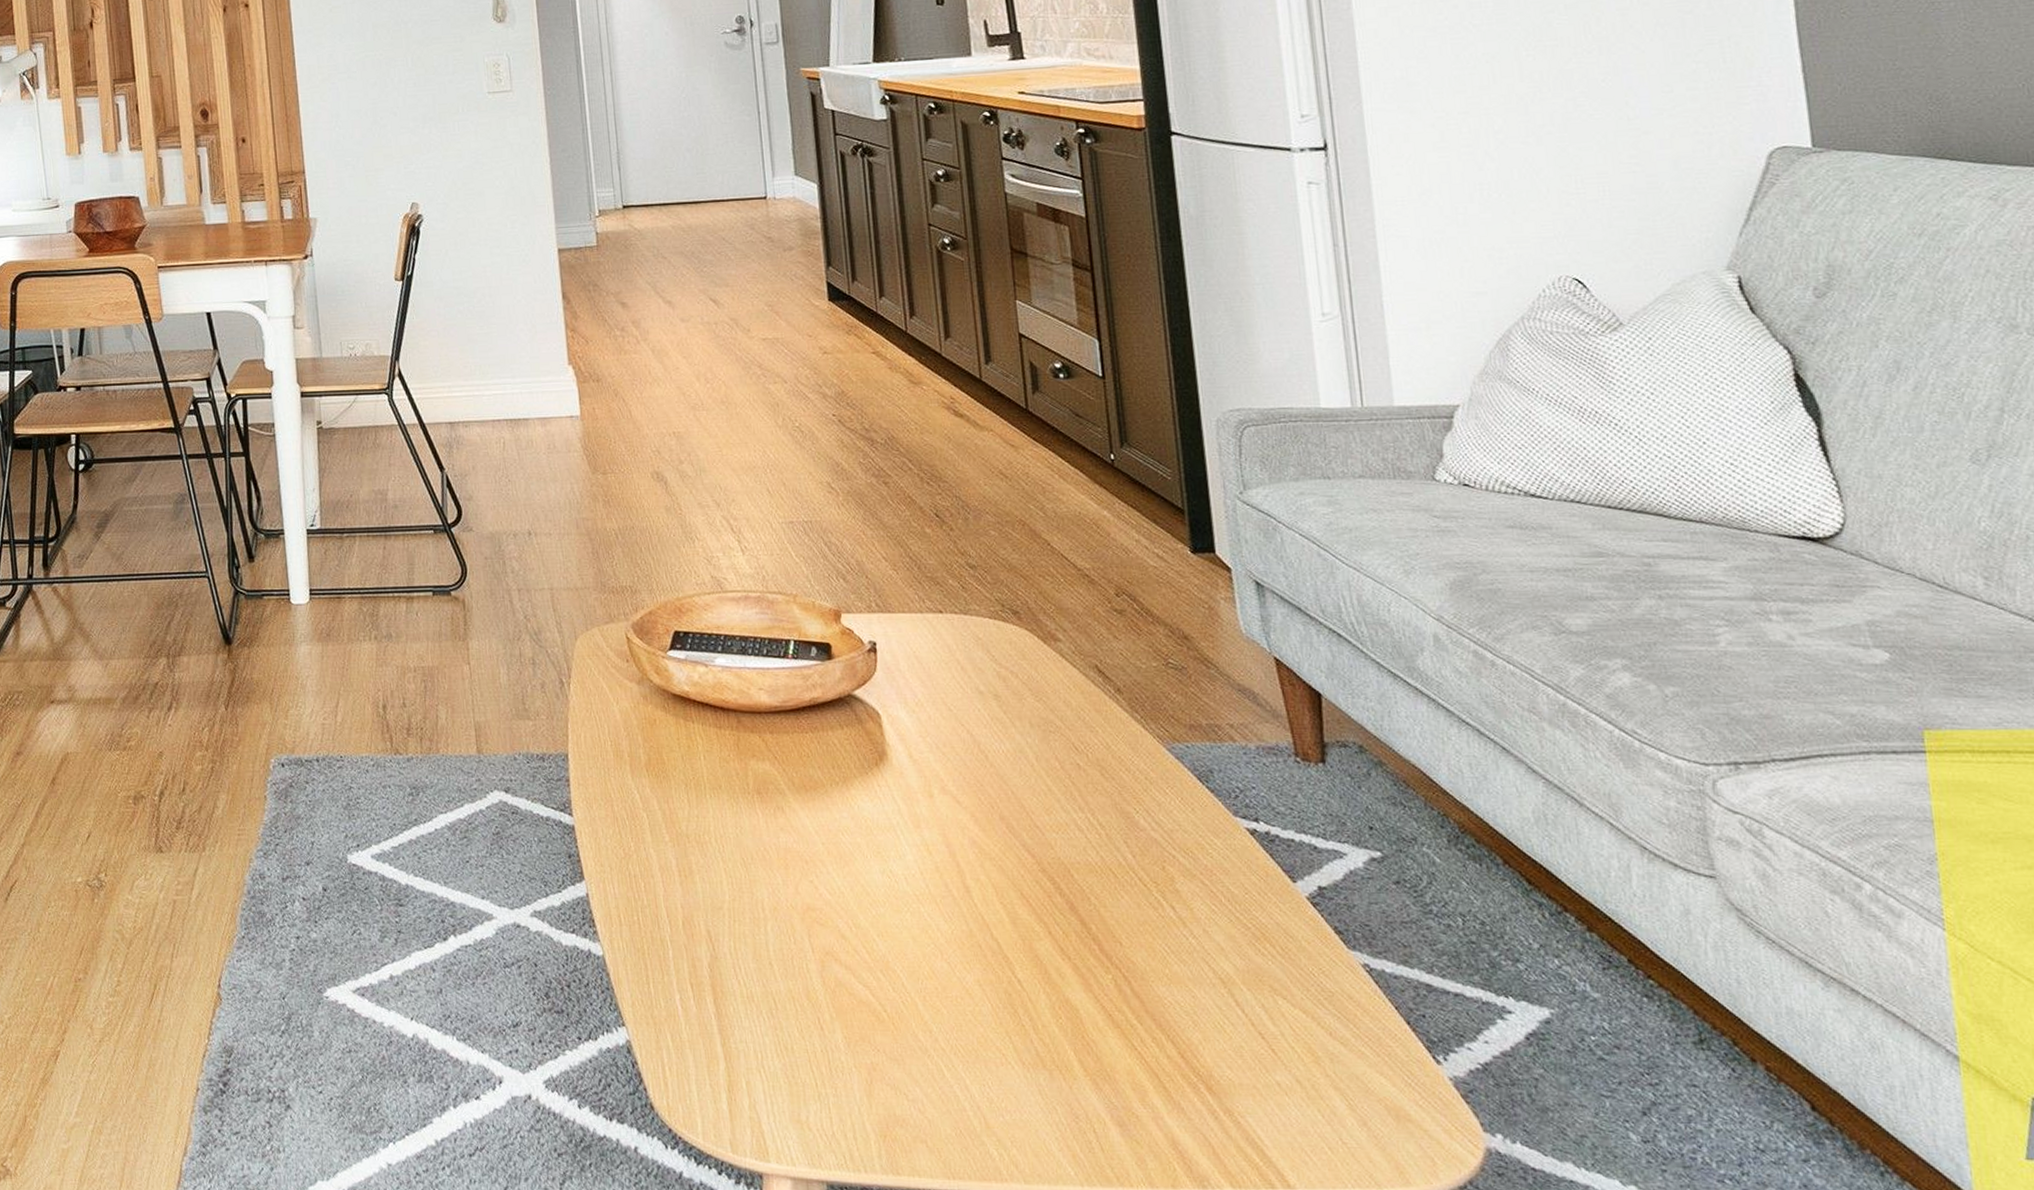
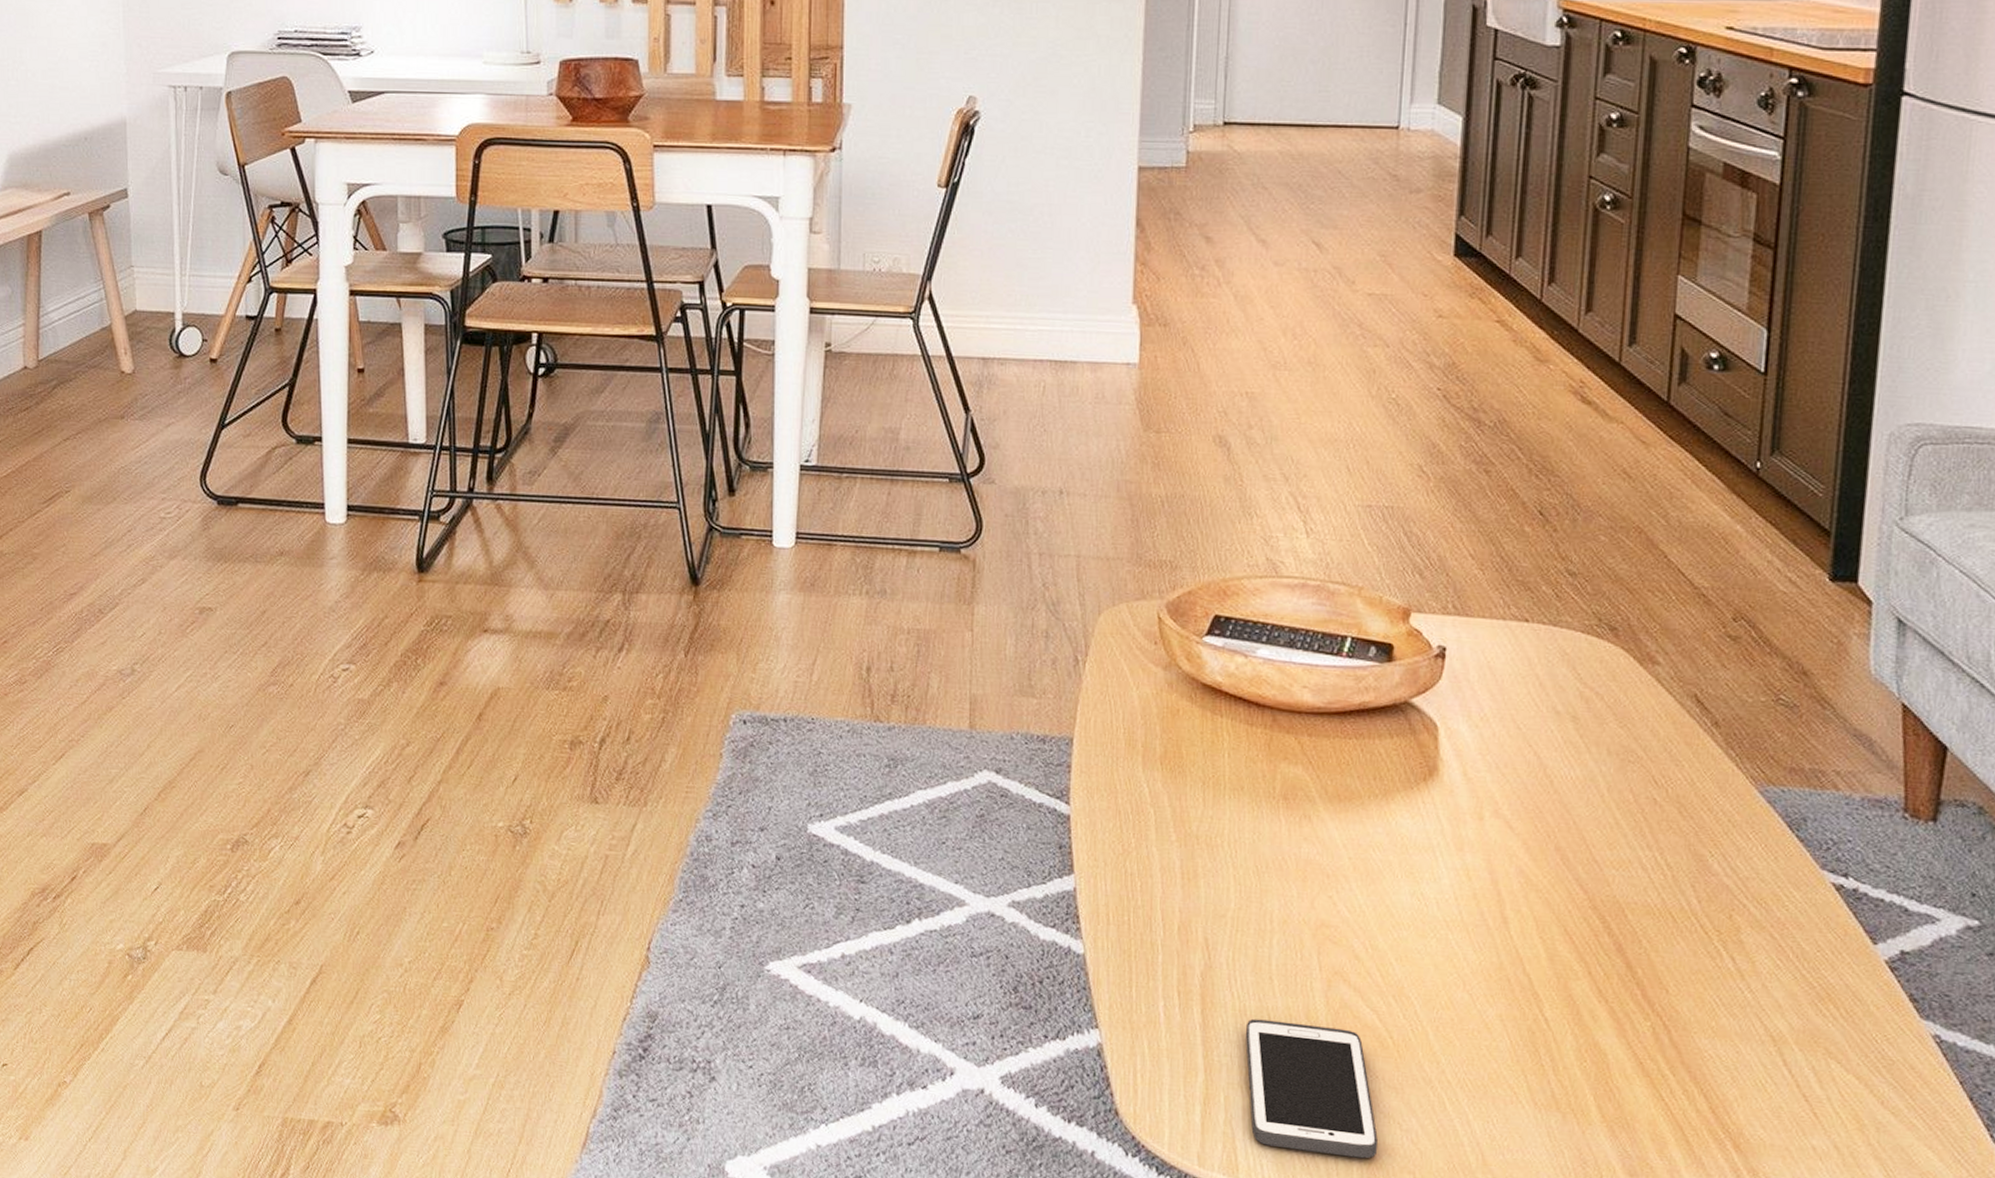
cell phone: none [755,1004,890,1132] -> present [1245,1018,1378,1159]

